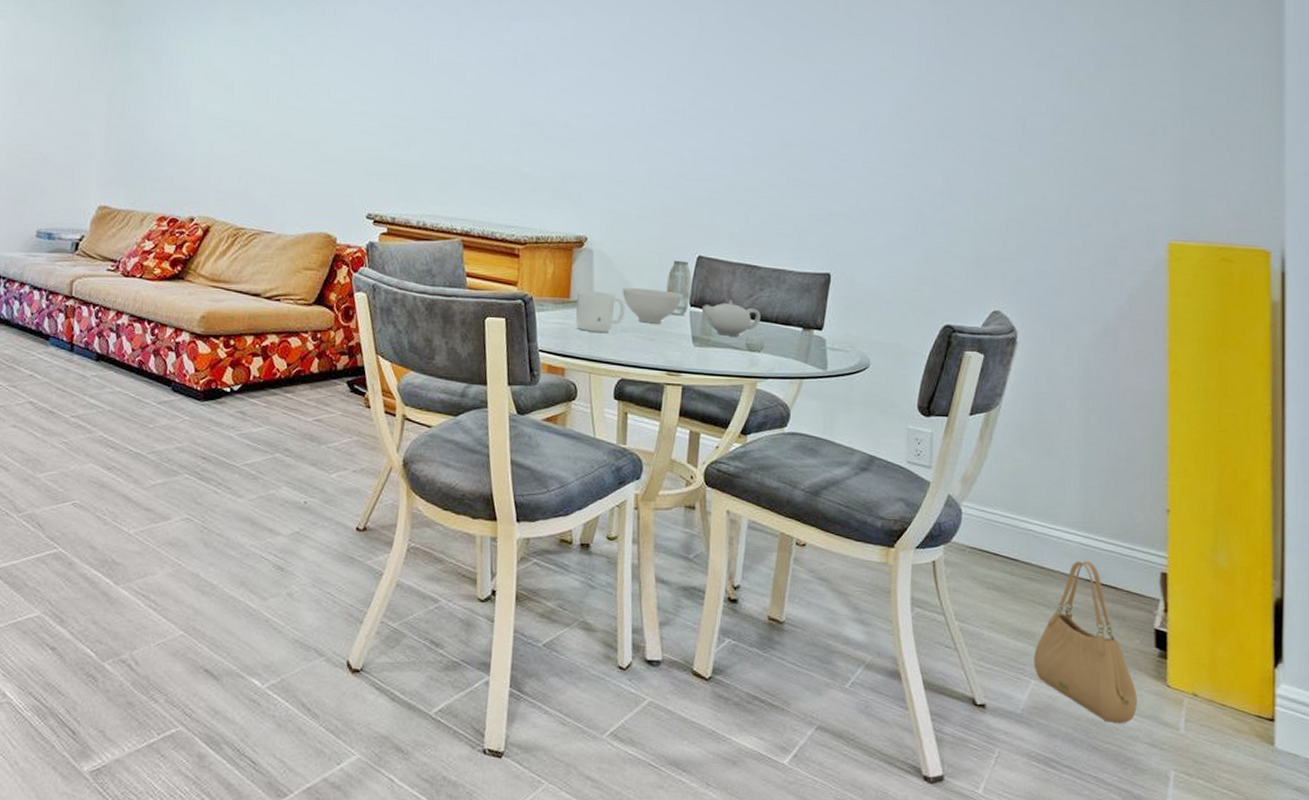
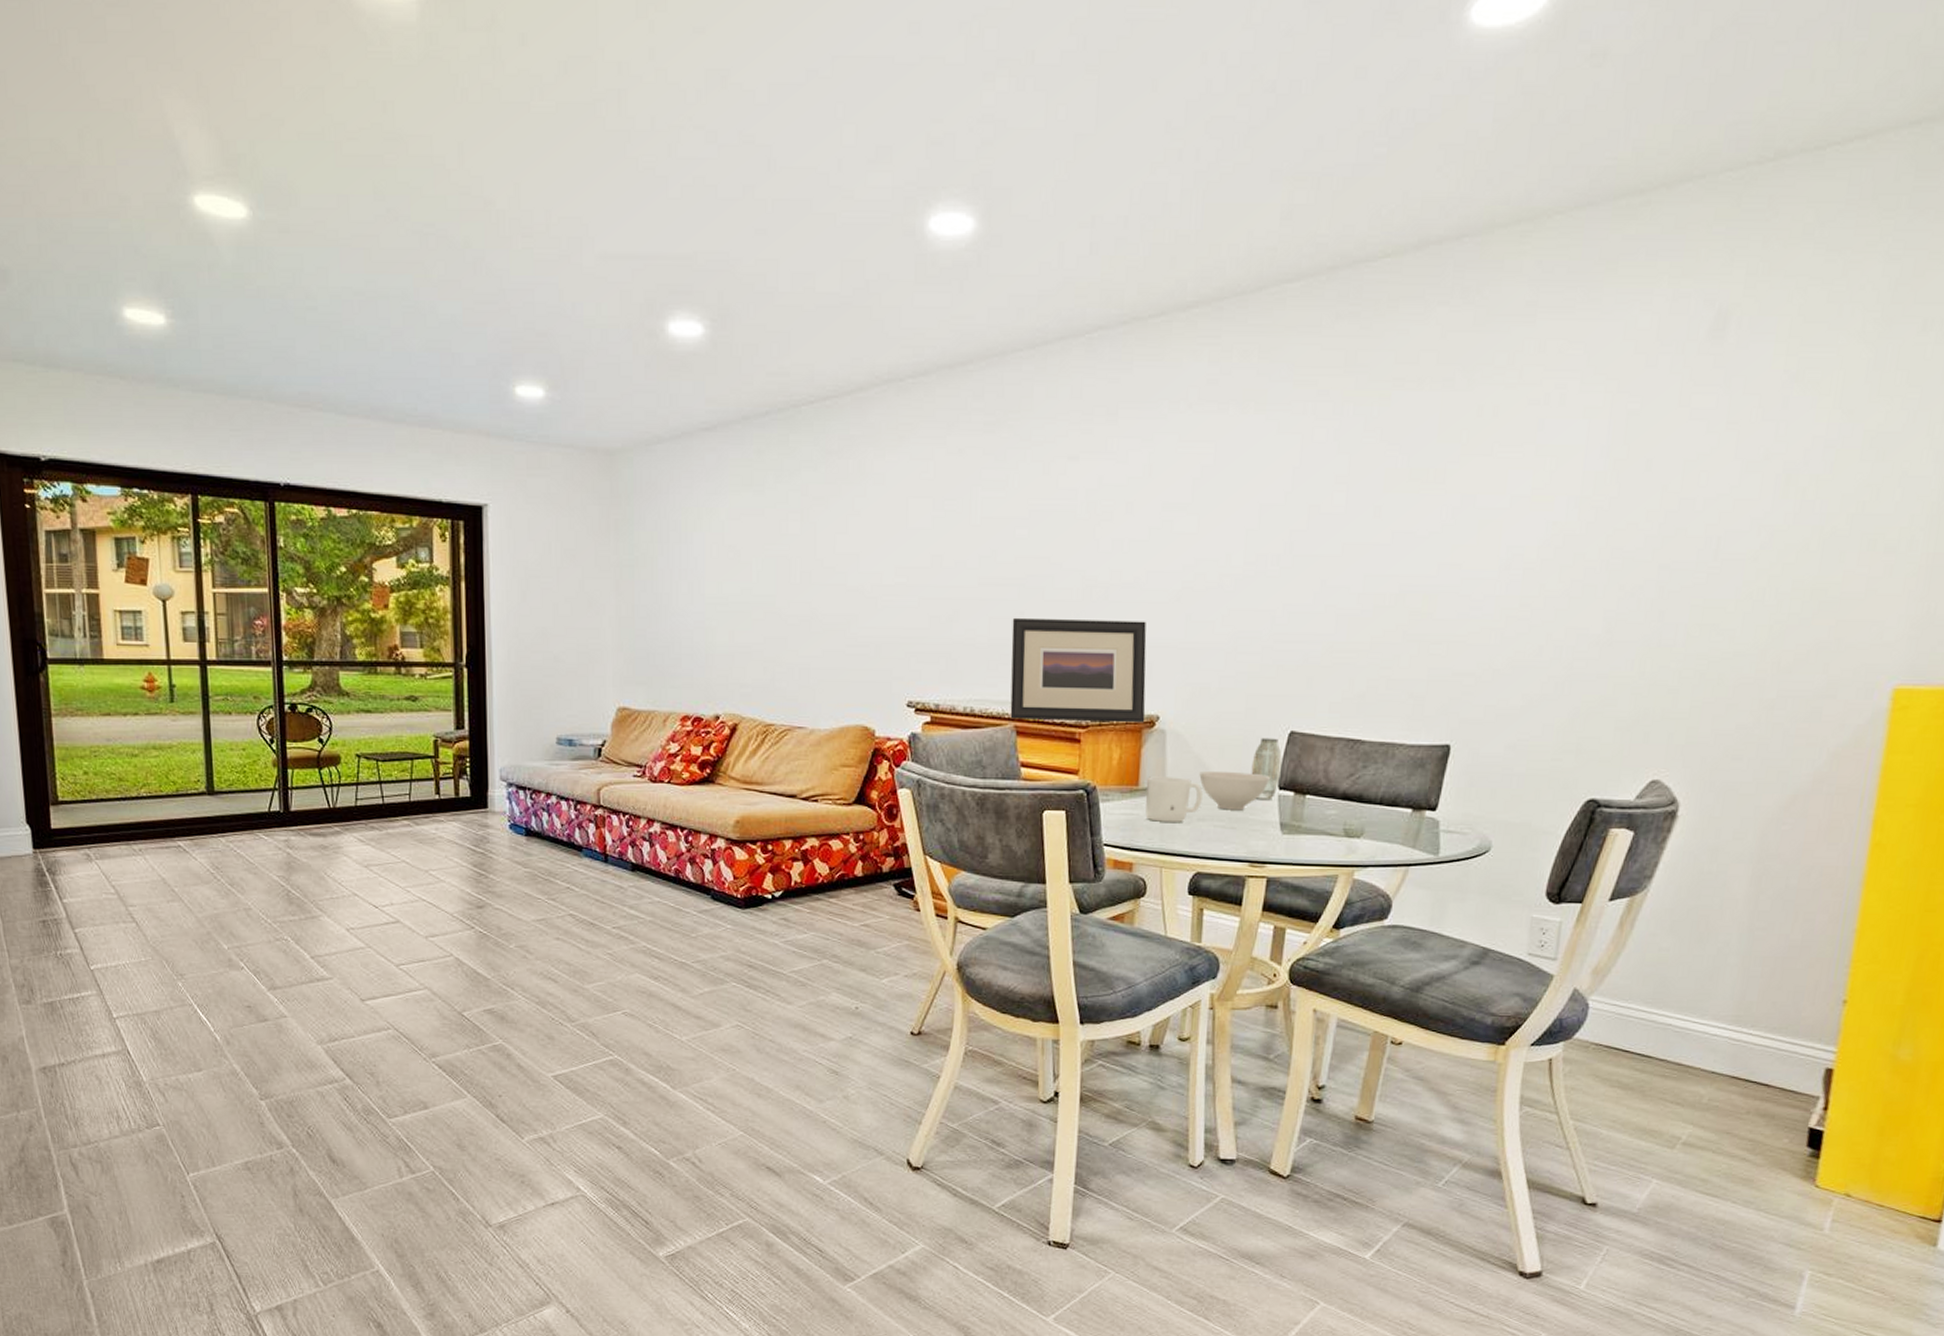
picture frame: none [457,146,576,243] -> present [1010,617,1147,723]
teapot: present [702,300,761,336] -> none [1292,780,1363,821]
handbag: present [1034,560,1137,723] -> none [1657,1056,1778,1223]

